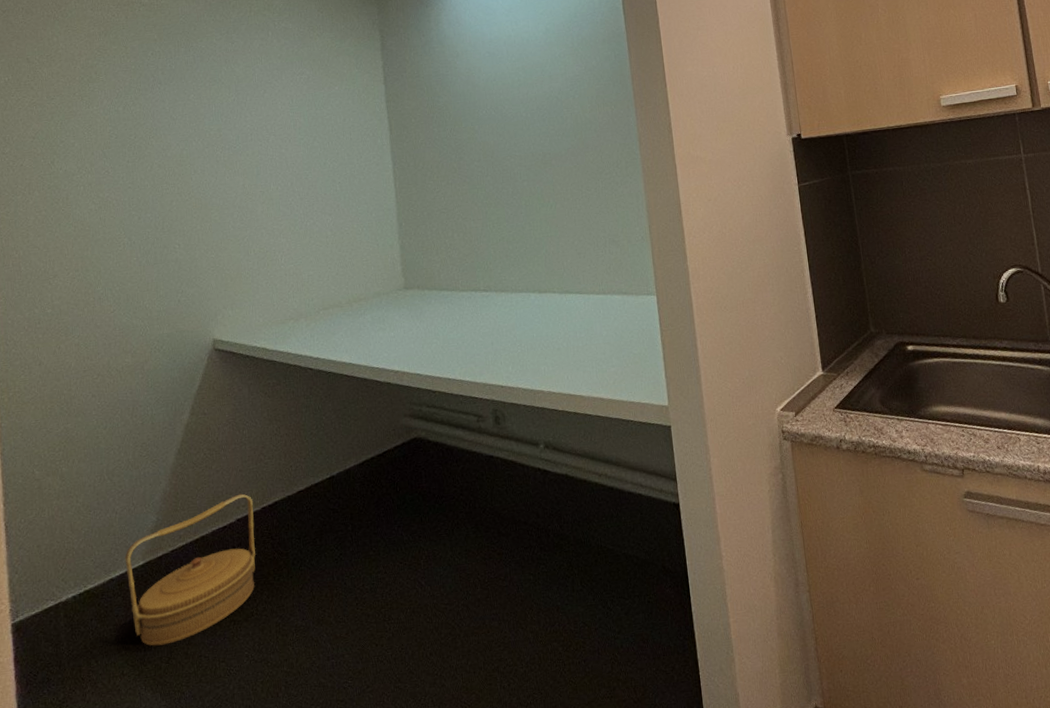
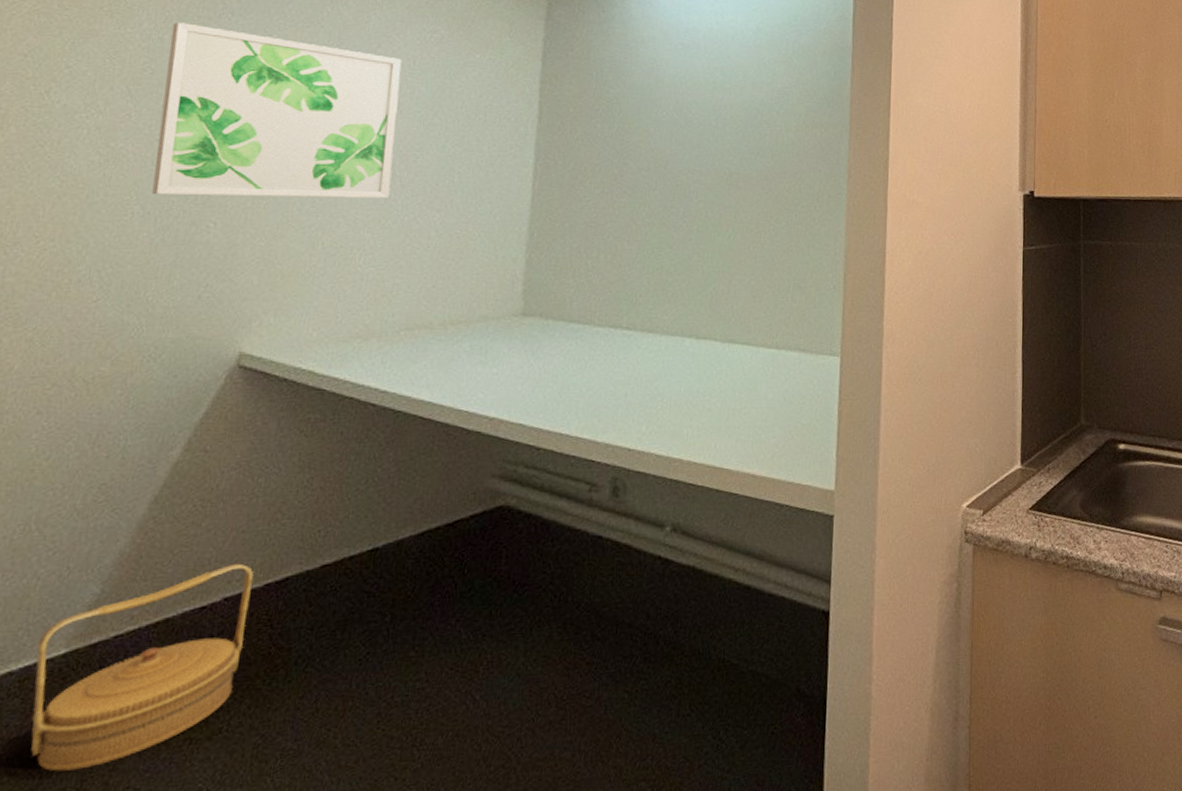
wall art: none [122,96,293,229] -> present [152,22,402,199]

